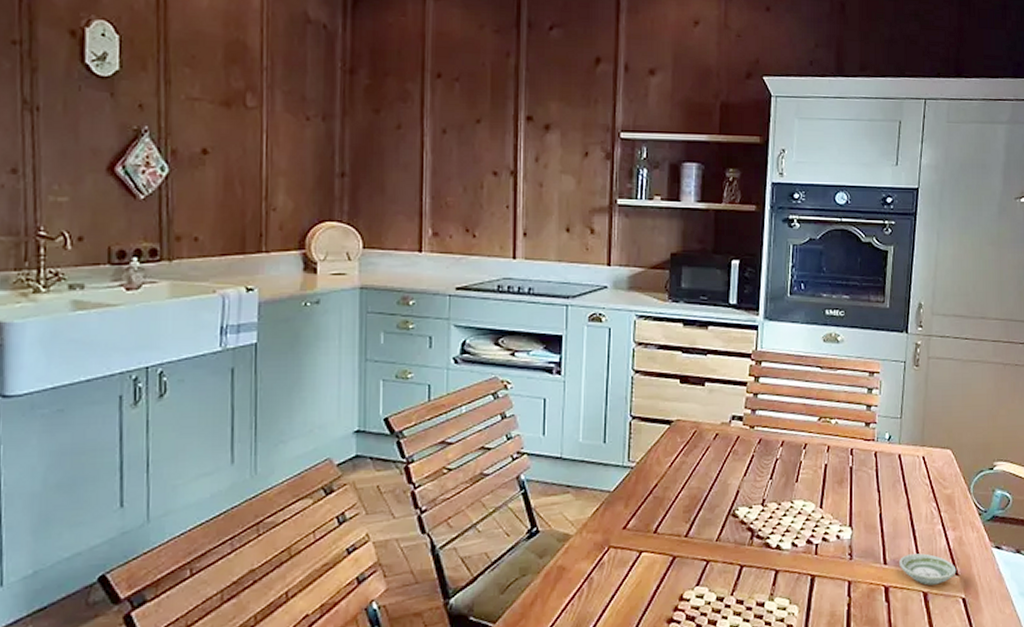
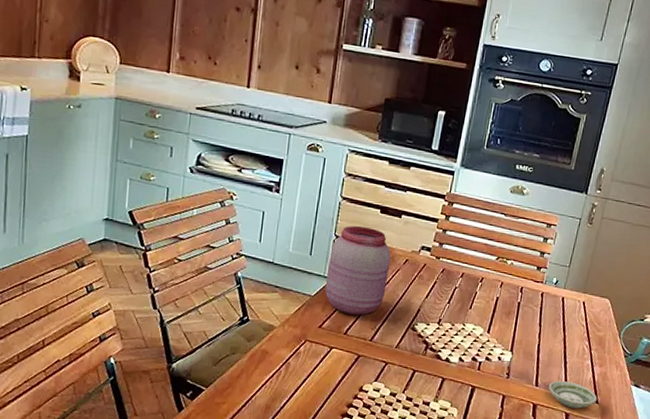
jar: none [625,401,698,508] -> present [325,225,391,315]

